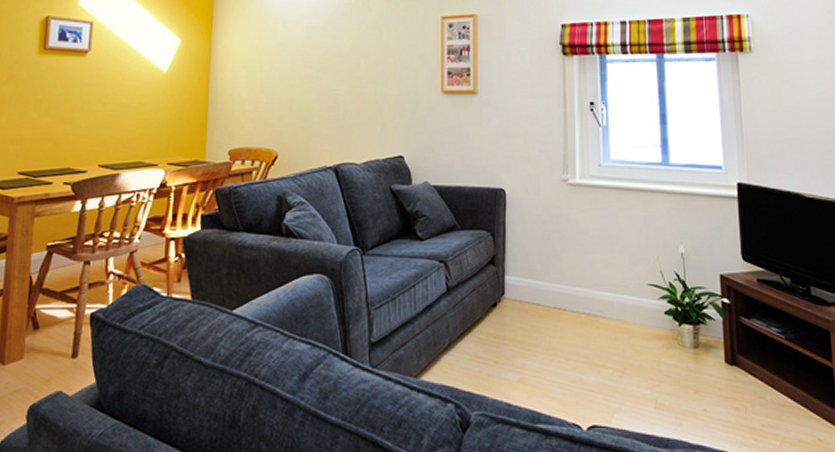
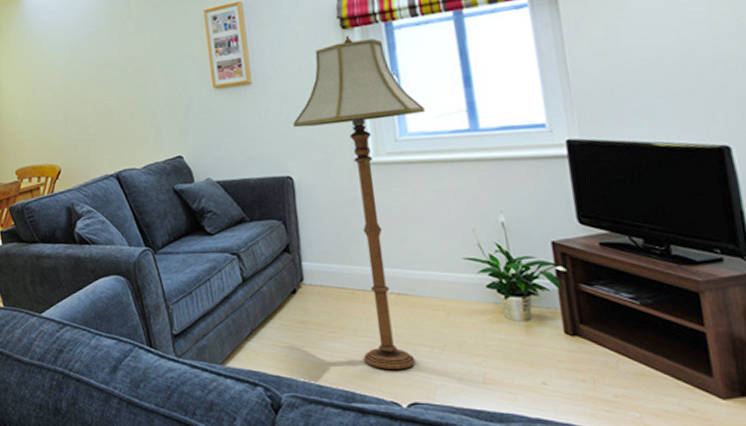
floor lamp: none [510,61,626,390] -> present [292,35,425,369]

